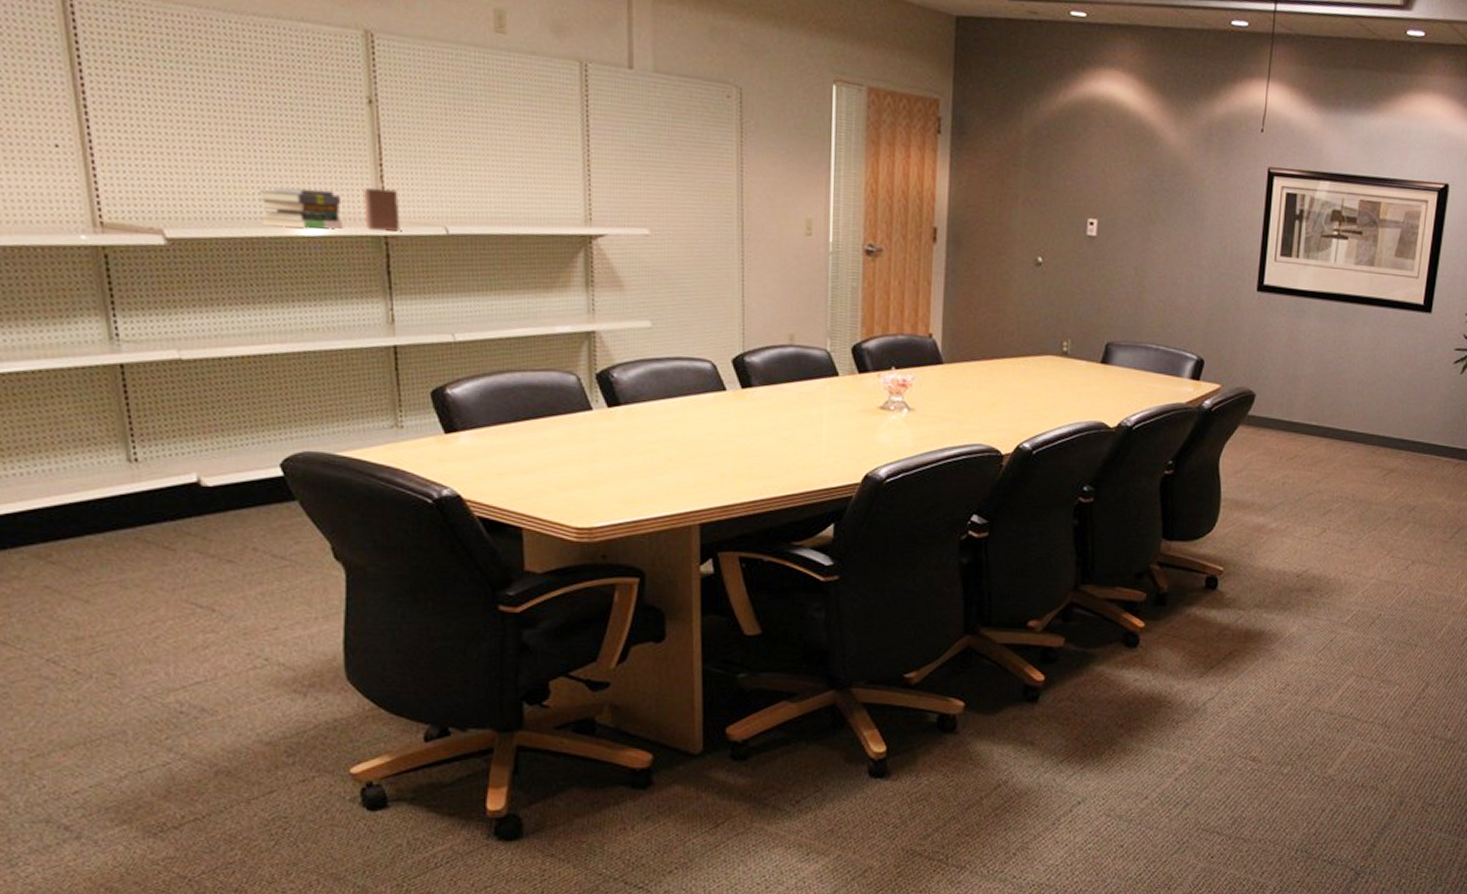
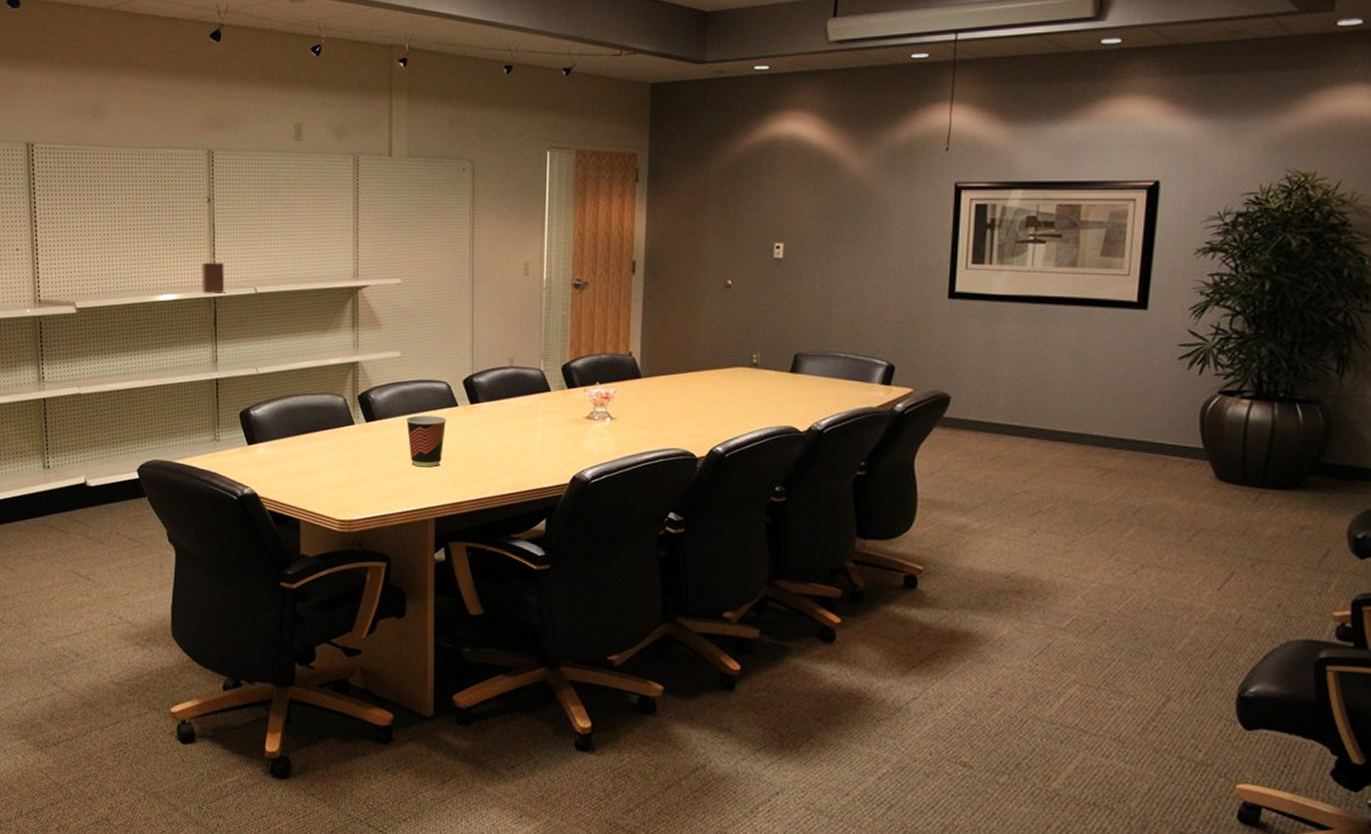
books: present [260,187,344,230] -> none [135,266,188,296]
cup: none [659,400,713,464] -> present [405,415,447,468]

